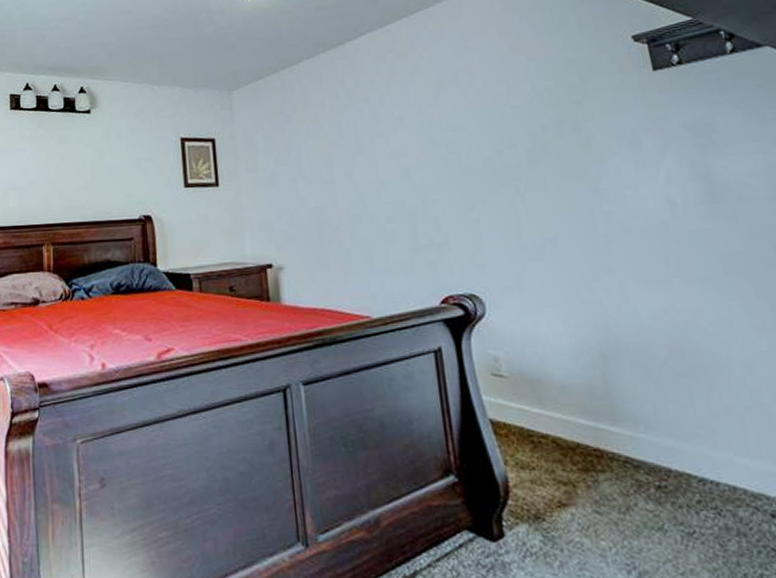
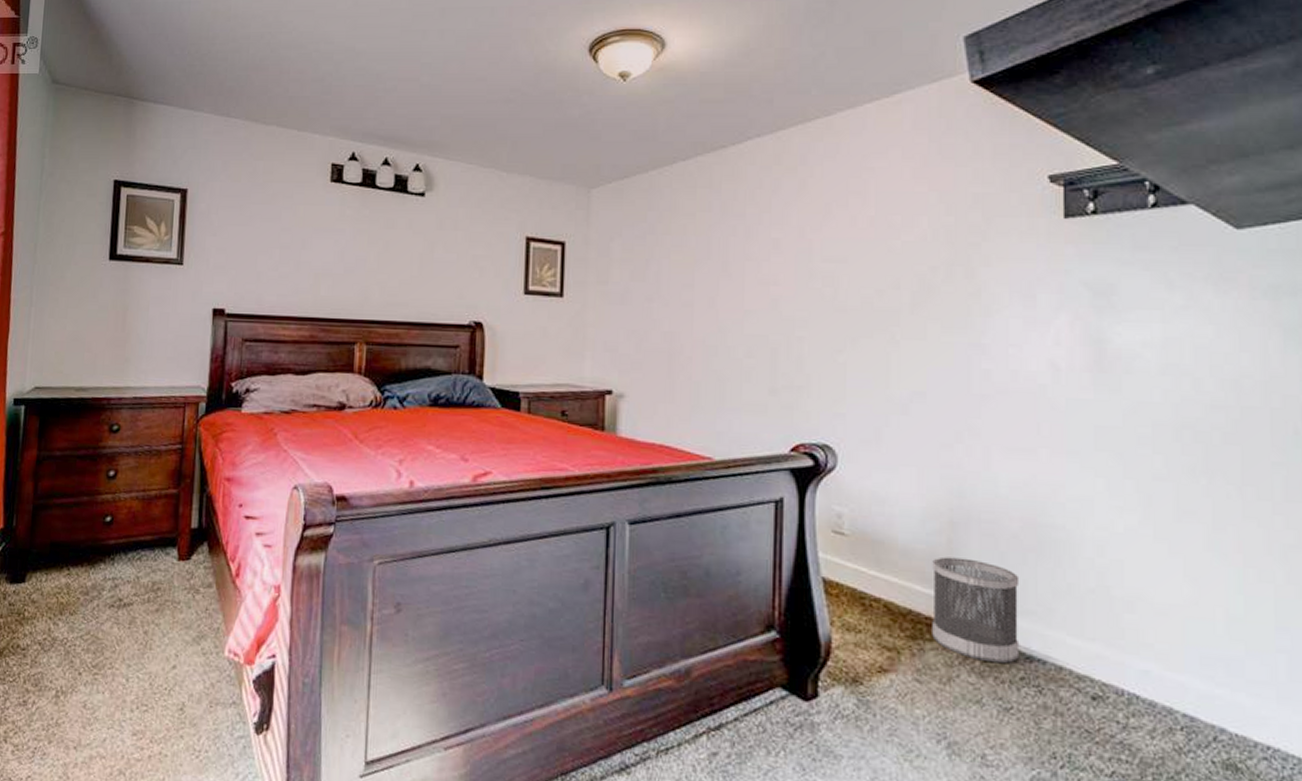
wastebasket: none [591,389,692,489] -> present [932,556,1020,664]

